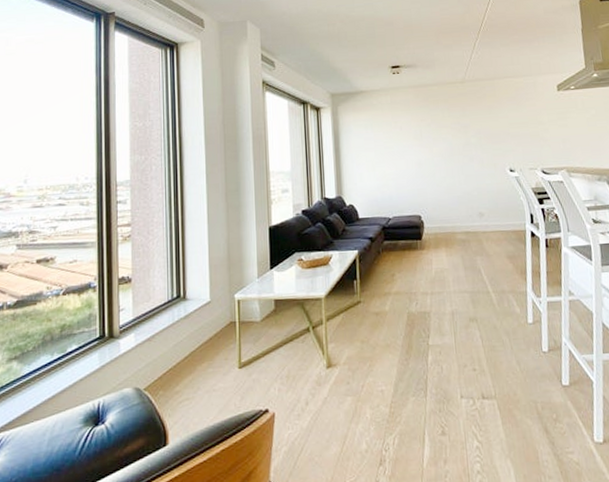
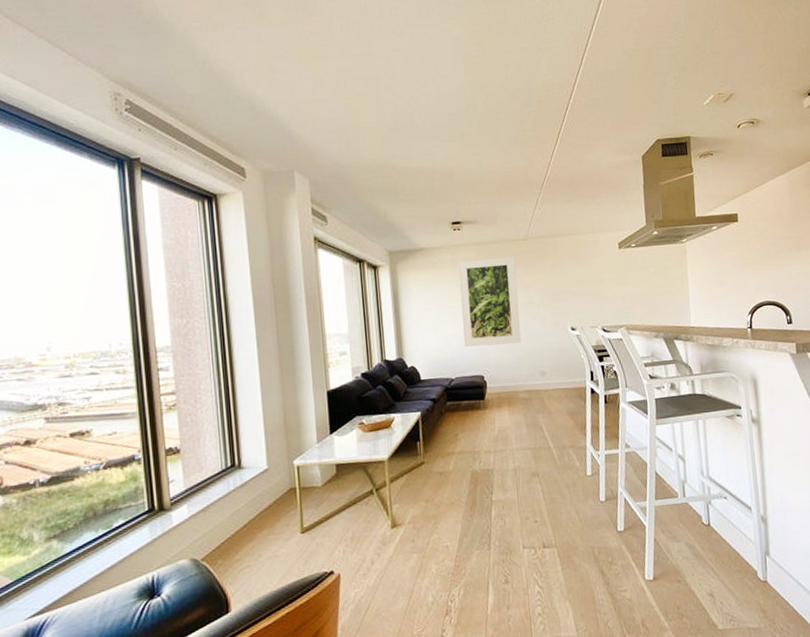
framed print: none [396,98,459,187] -> present [458,256,521,347]

